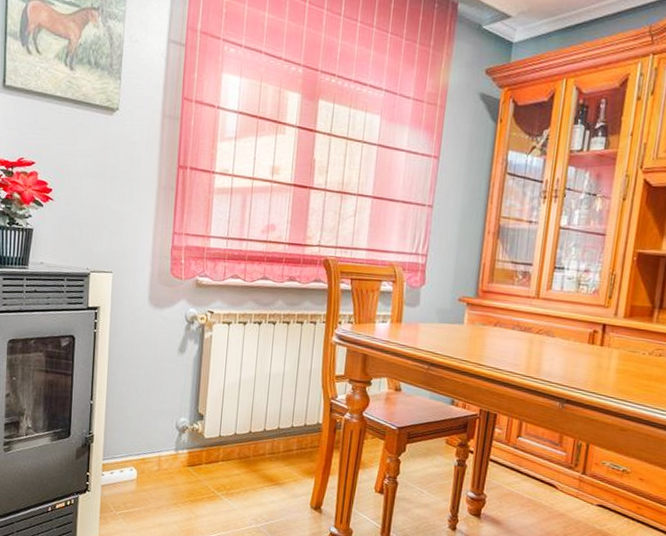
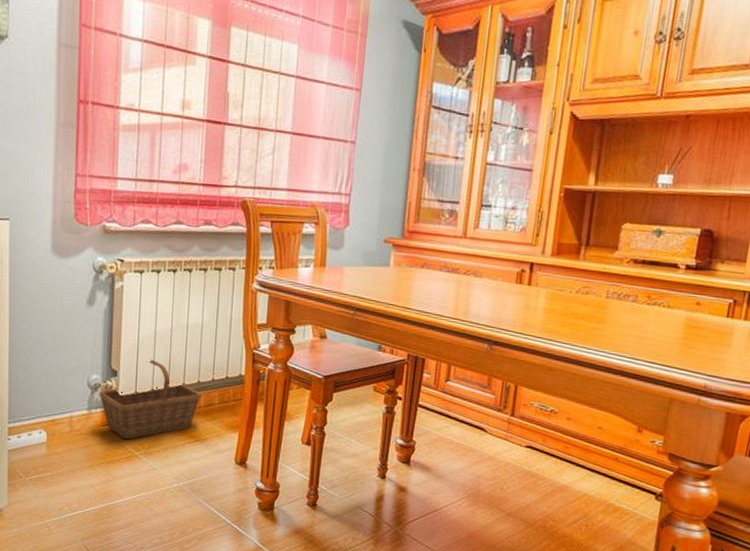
basket: none [186,403,282,481] -> present [99,357,202,440]

